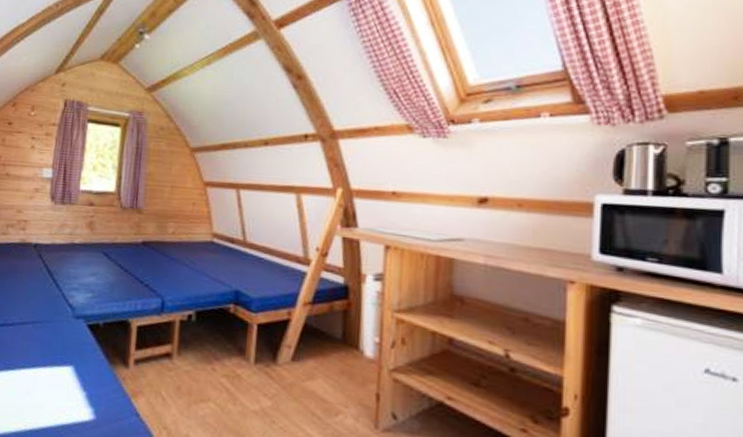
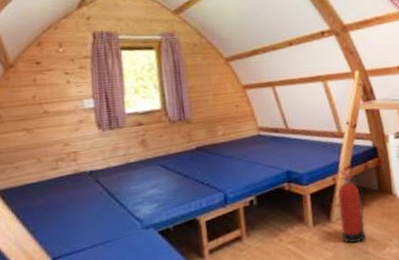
fire extinguisher: none [286,304,323,398] -> present [338,170,366,244]

